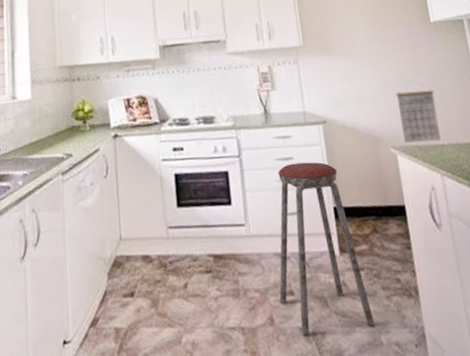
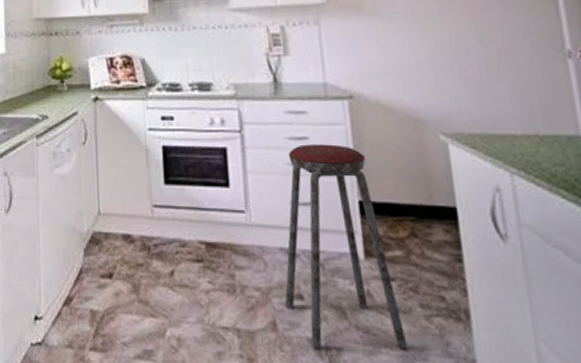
calendar: present [395,81,442,143] -> none [450,51,513,130]

